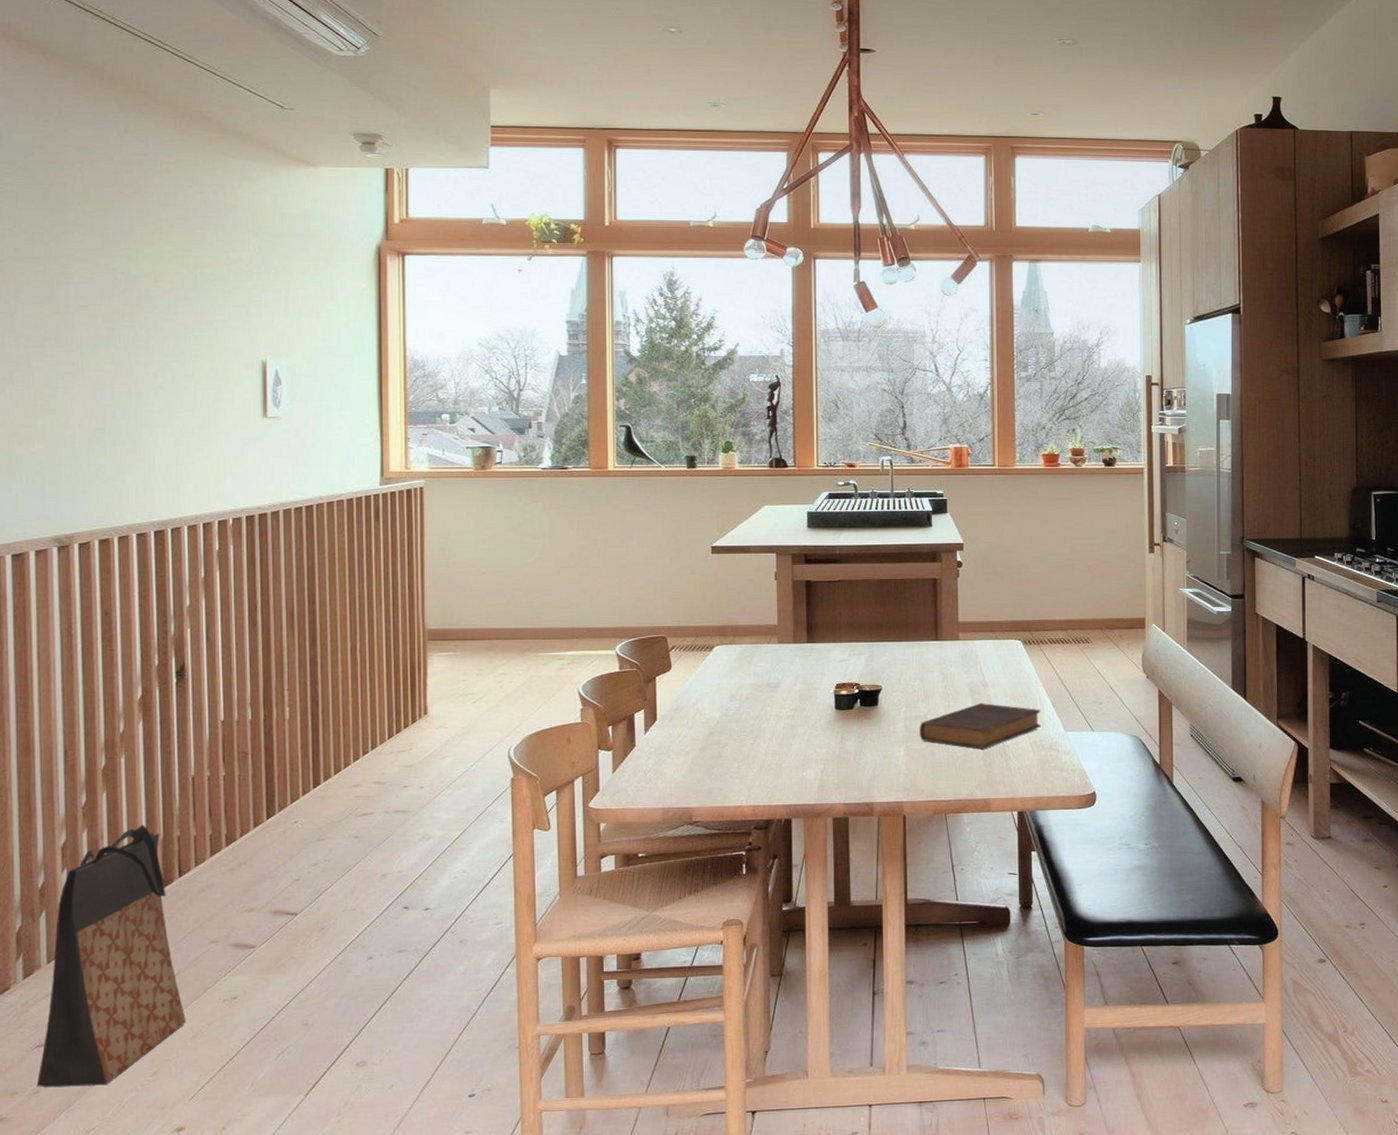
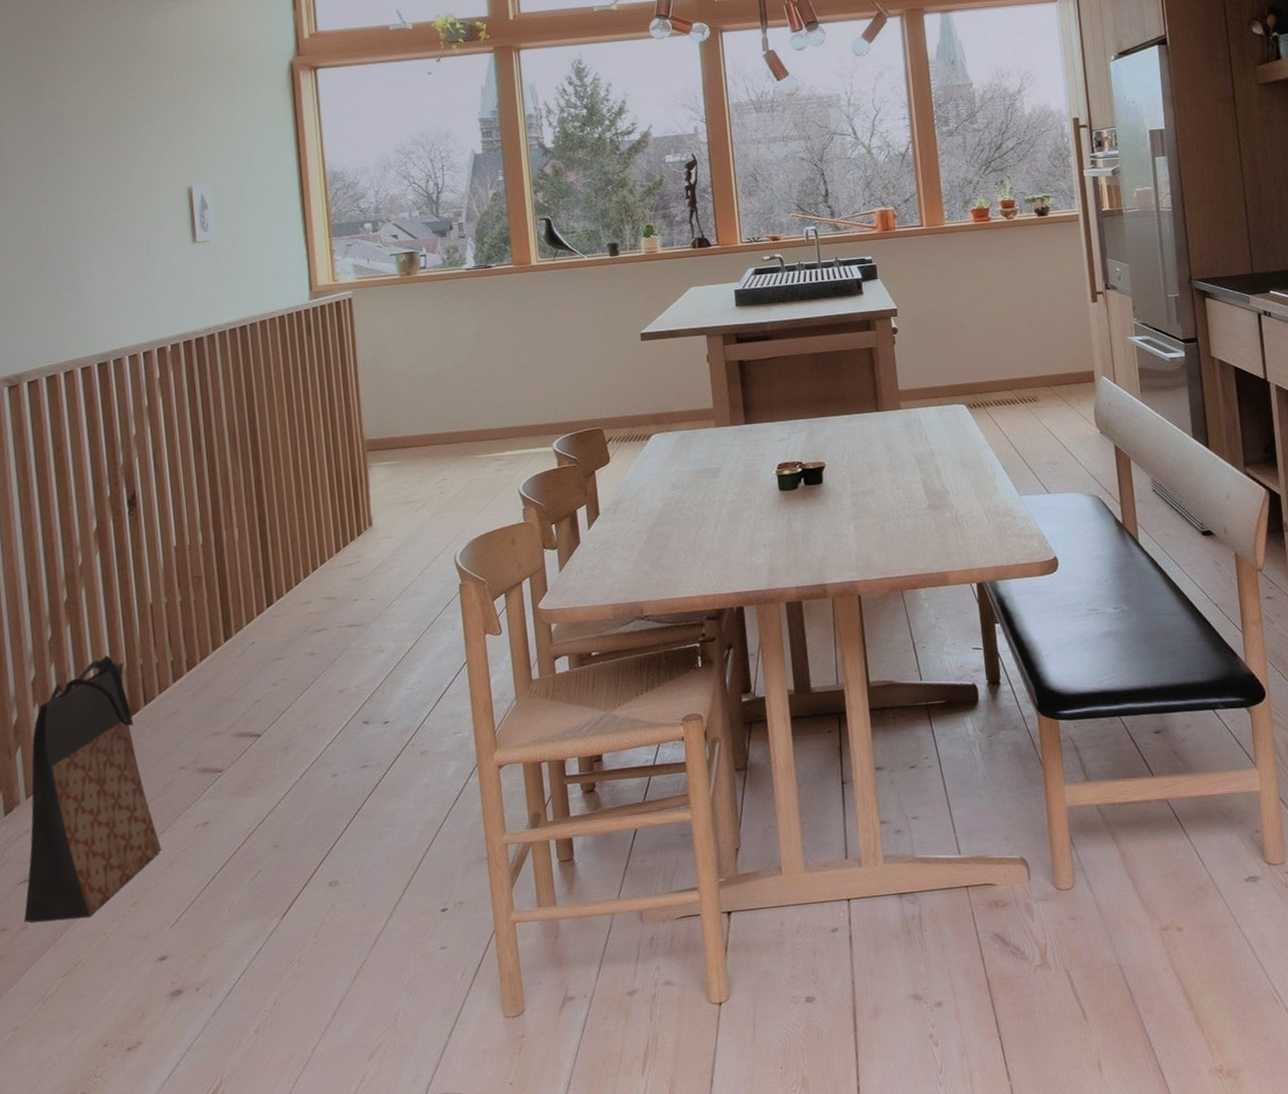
book: present [919,703,1040,749] -> none [867,472,993,521]

